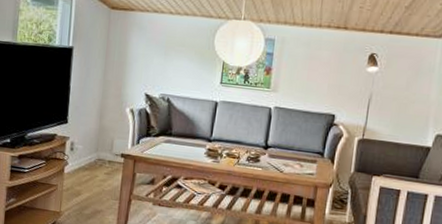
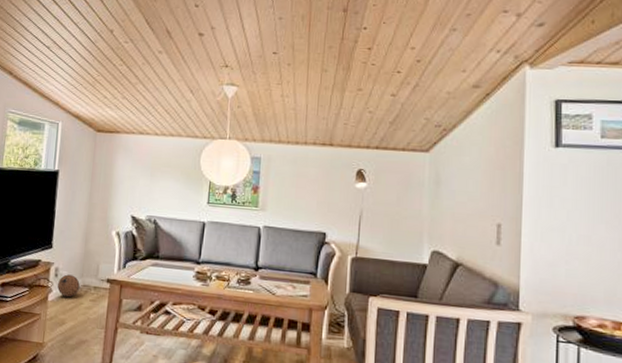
decorative ball: none [73,148,95,171] -> present [57,274,80,298]

